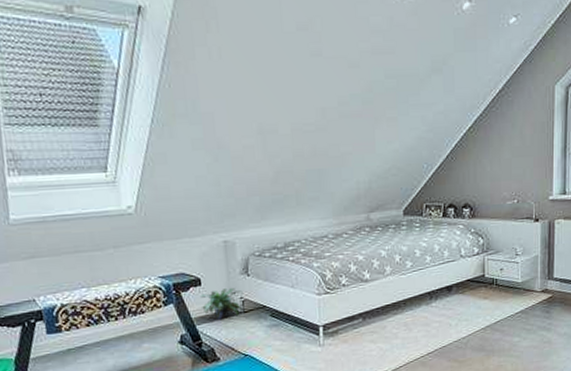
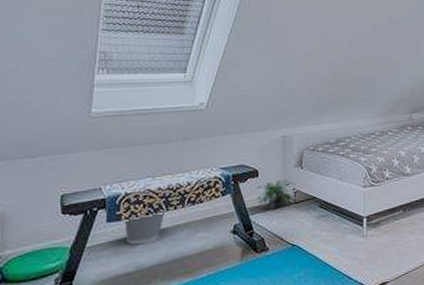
wastebasket: none [64,321,107,356] -> present [124,210,166,245]

